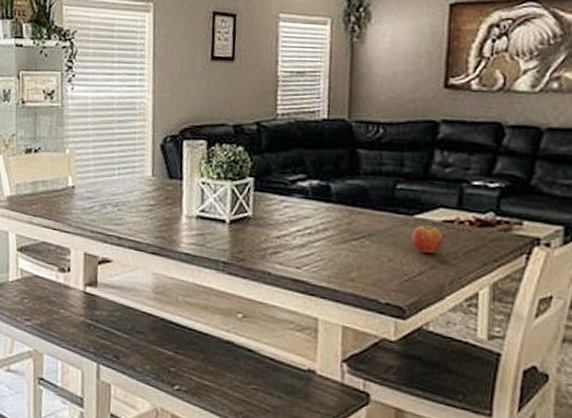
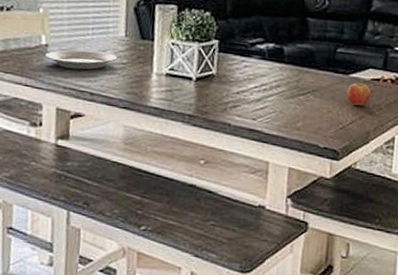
plate: none [72,191,145,213] -> present [45,50,118,70]

